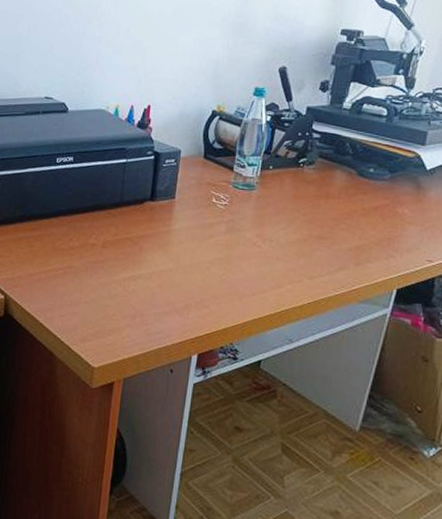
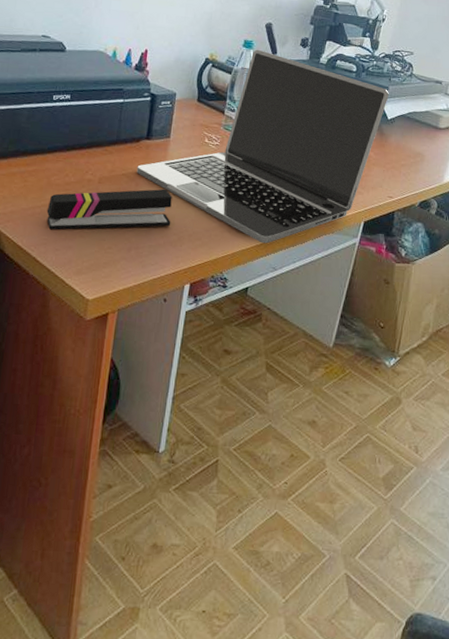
stapler: none [52,253,178,296] -> present [46,189,172,230]
laptop: none [140,97,428,313] -> present [136,49,389,244]

